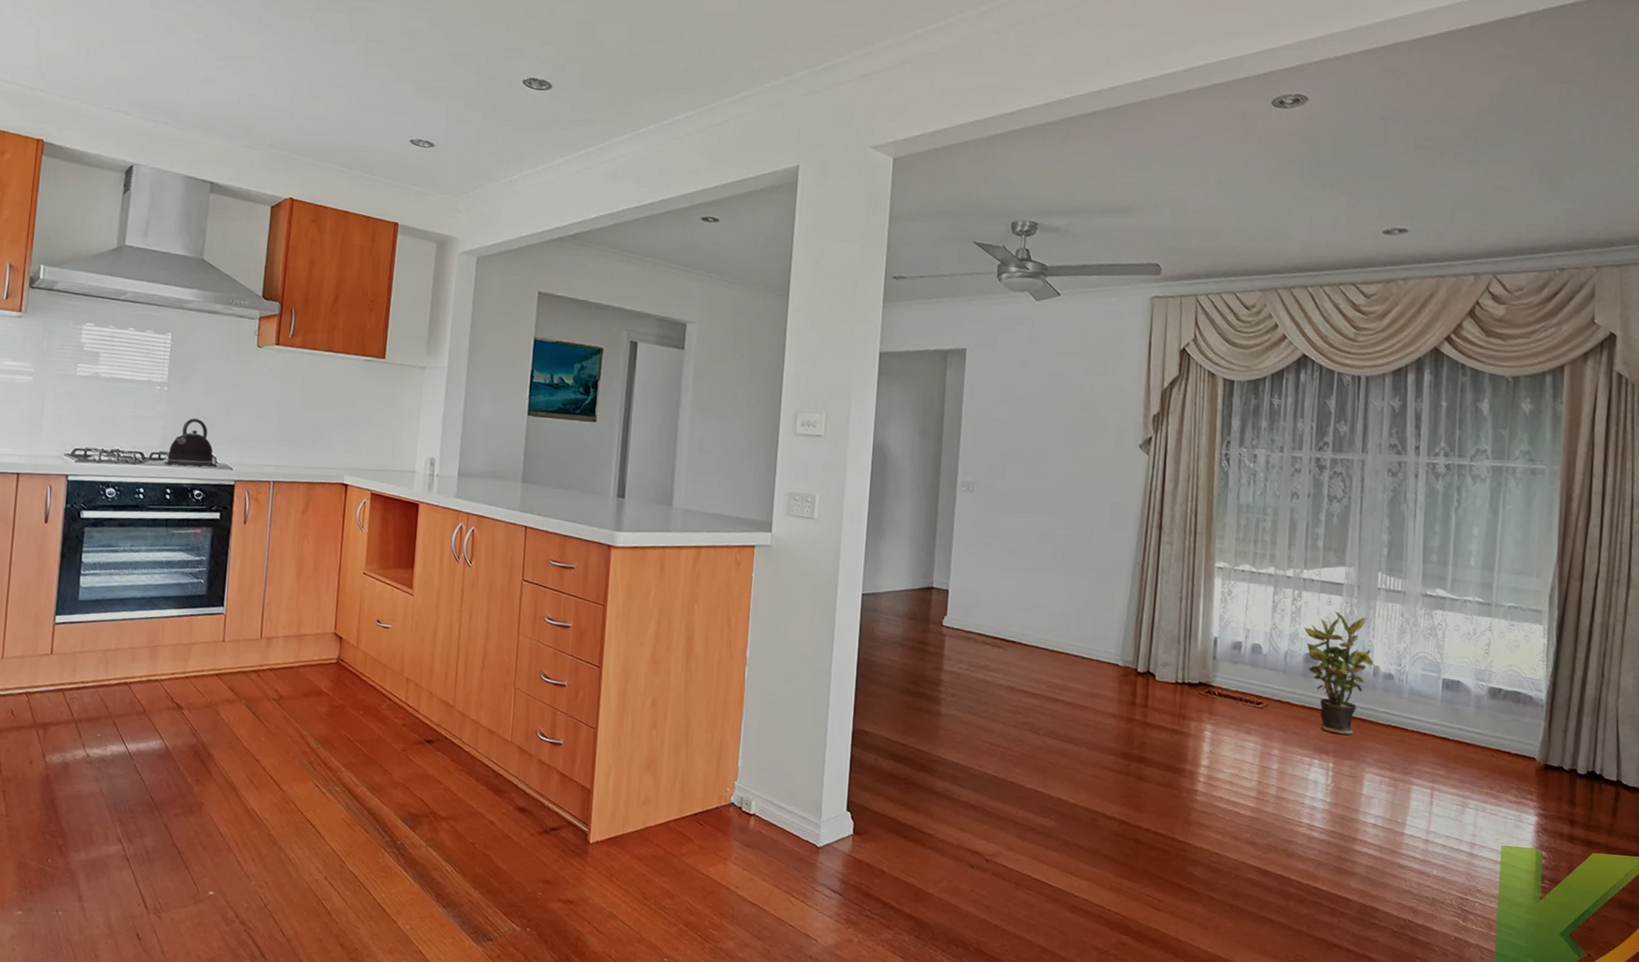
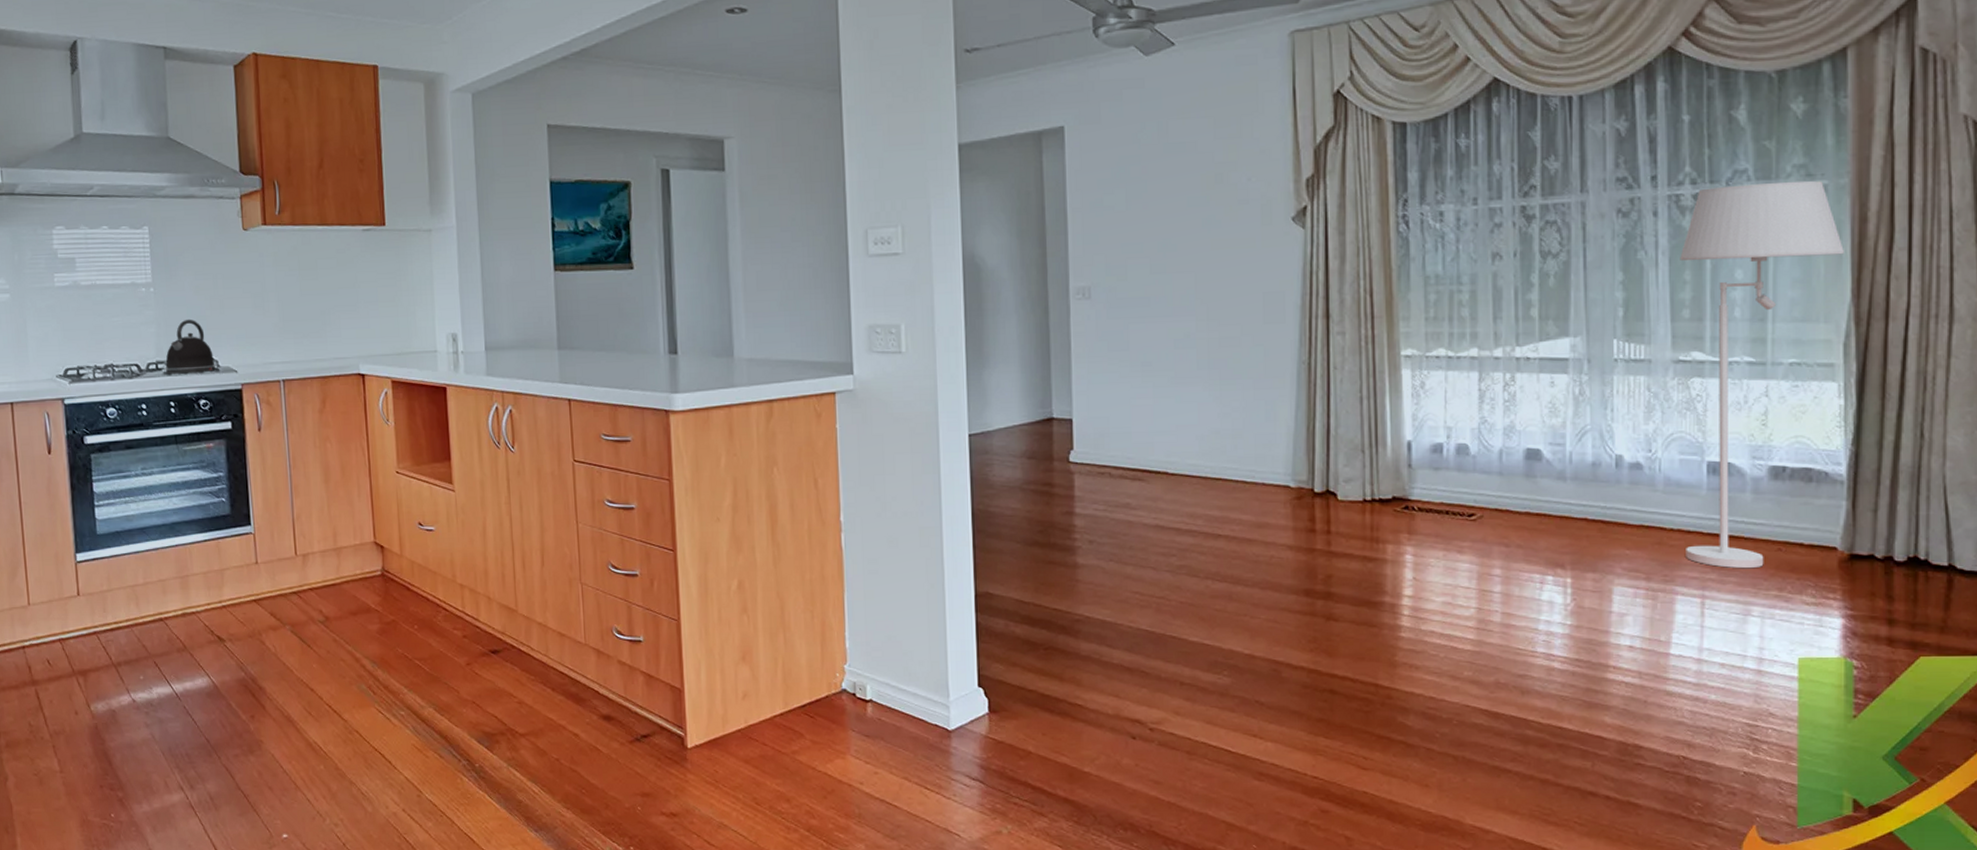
potted plant: present [1305,611,1374,736] -> none [1522,394,1616,543]
floor lamp: none [1422,461,1554,769] -> present [1680,180,1844,569]

